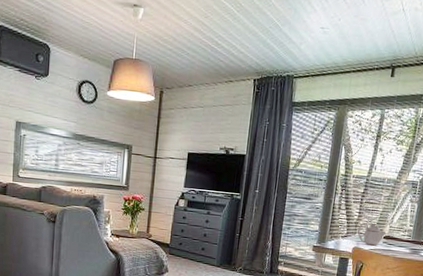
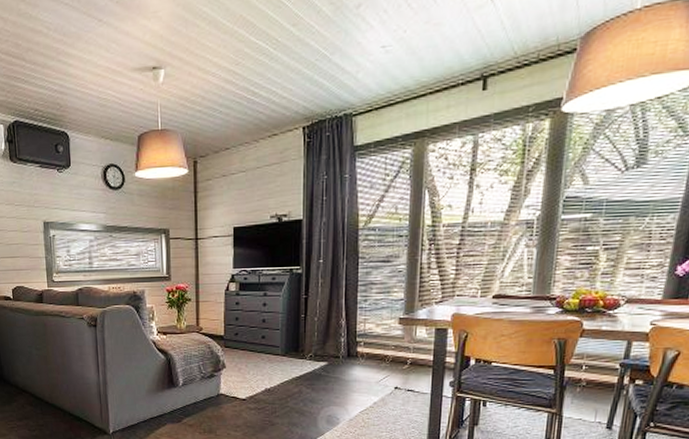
teapot: present [357,222,386,246] -> none [455,280,496,309]

